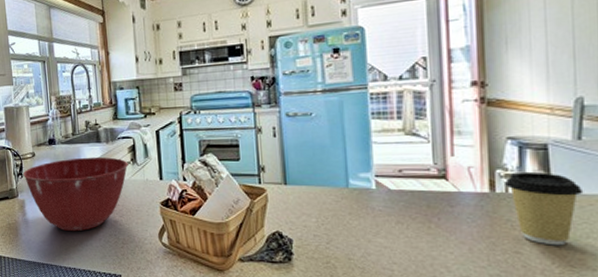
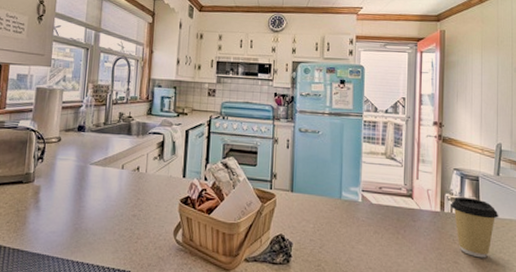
mixing bowl: present [23,156,129,231] -> none [44,148,155,223]

